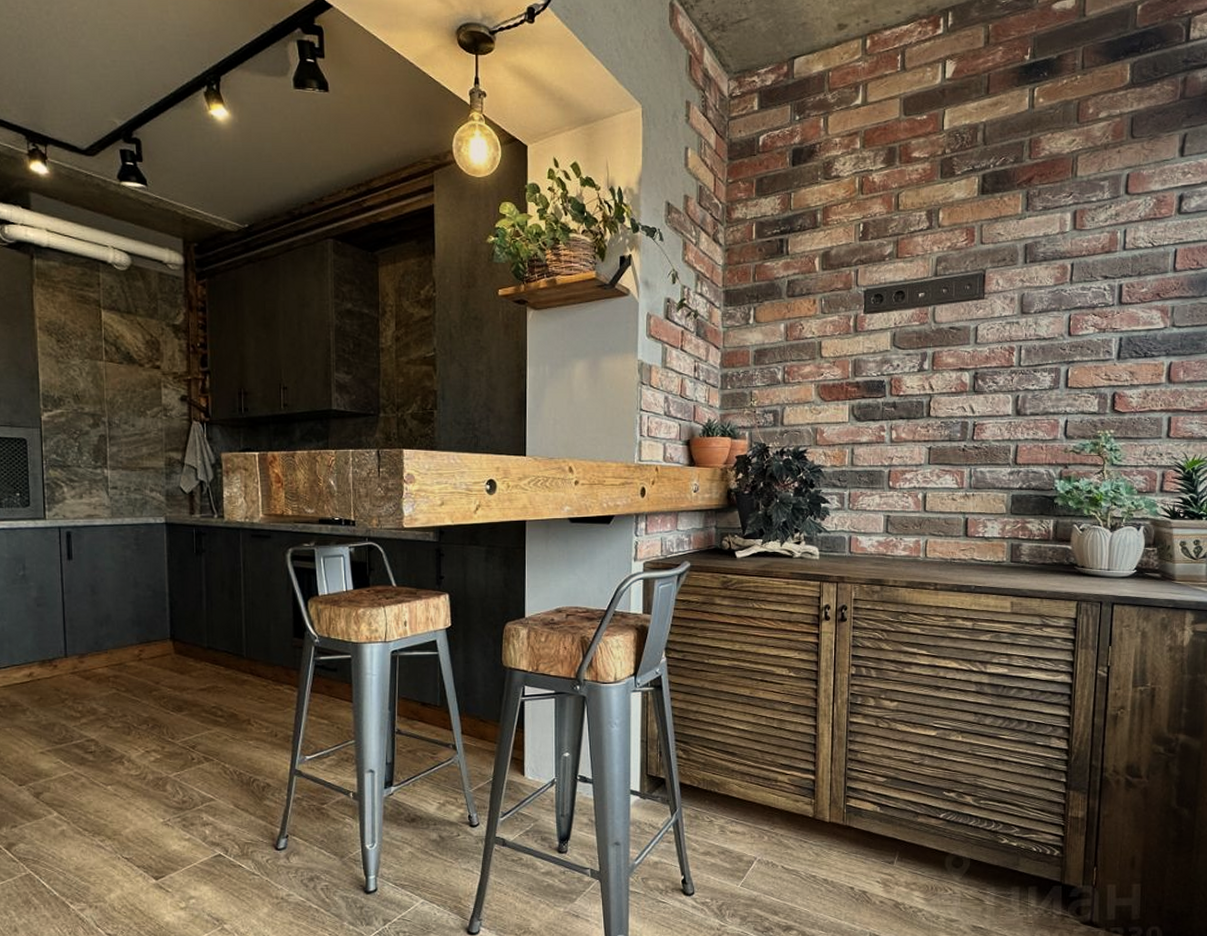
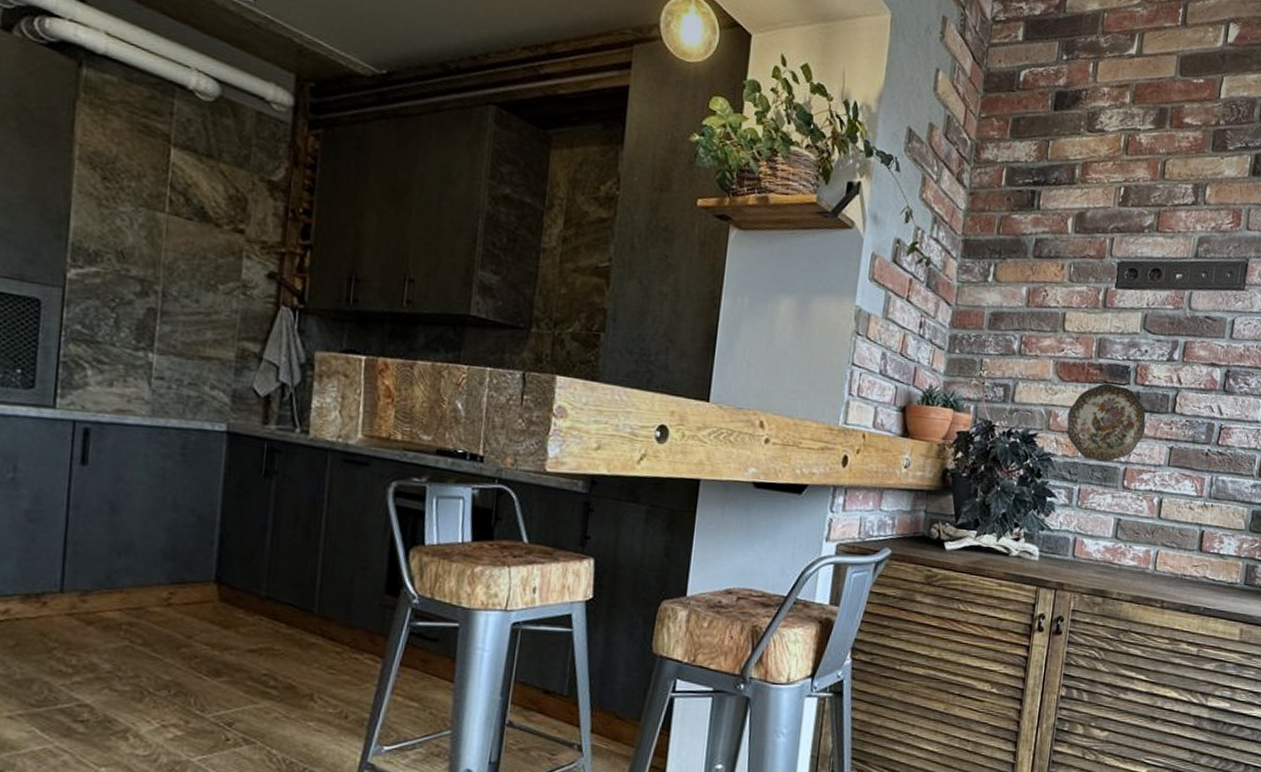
decorative plate: none [832,398,905,467] -> present [1067,383,1146,462]

